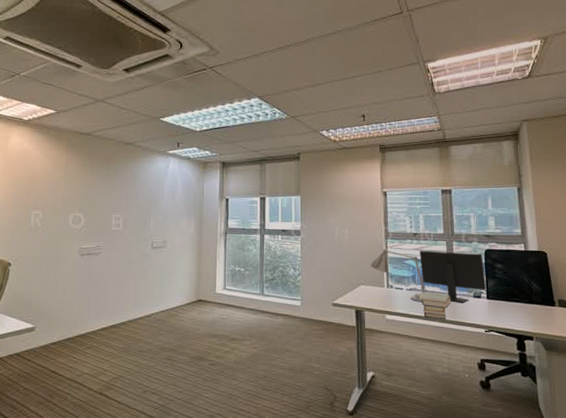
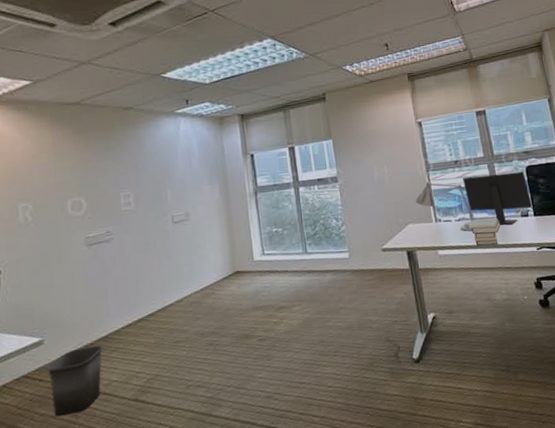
waste bin: none [34,339,81,394] -> present [46,345,103,417]

